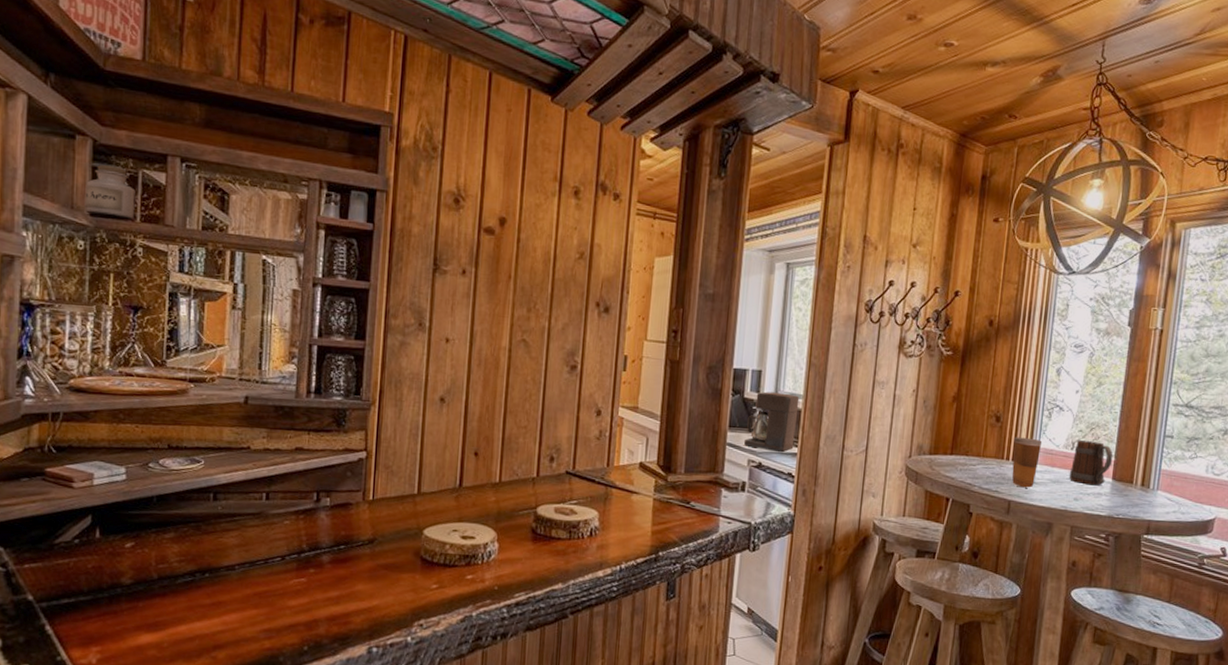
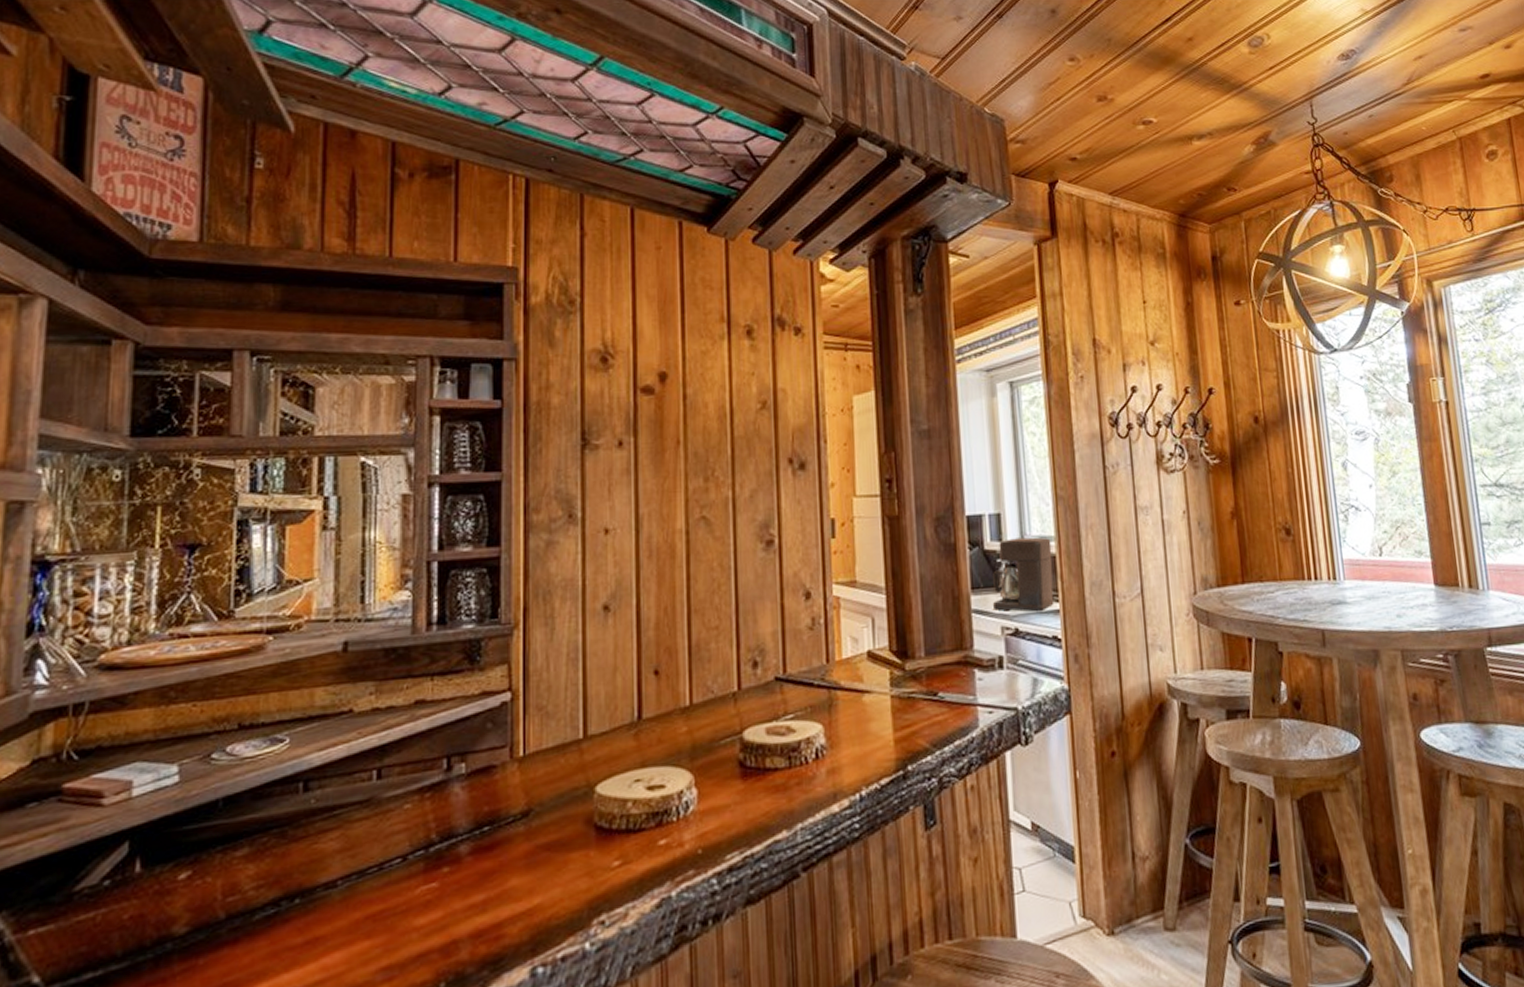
jar: present [84,164,136,220] -> none [122,371,191,438]
beverage cup: present [1012,437,1042,488] -> none [1311,549,1347,612]
beer mug: present [1068,440,1113,486] -> none [1383,542,1430,596]

